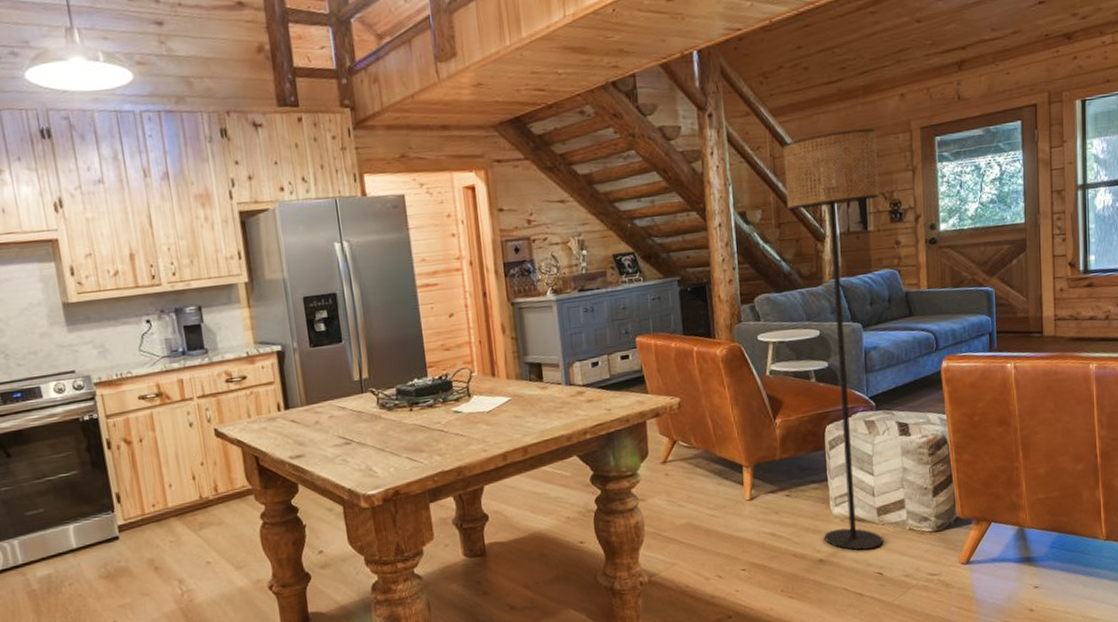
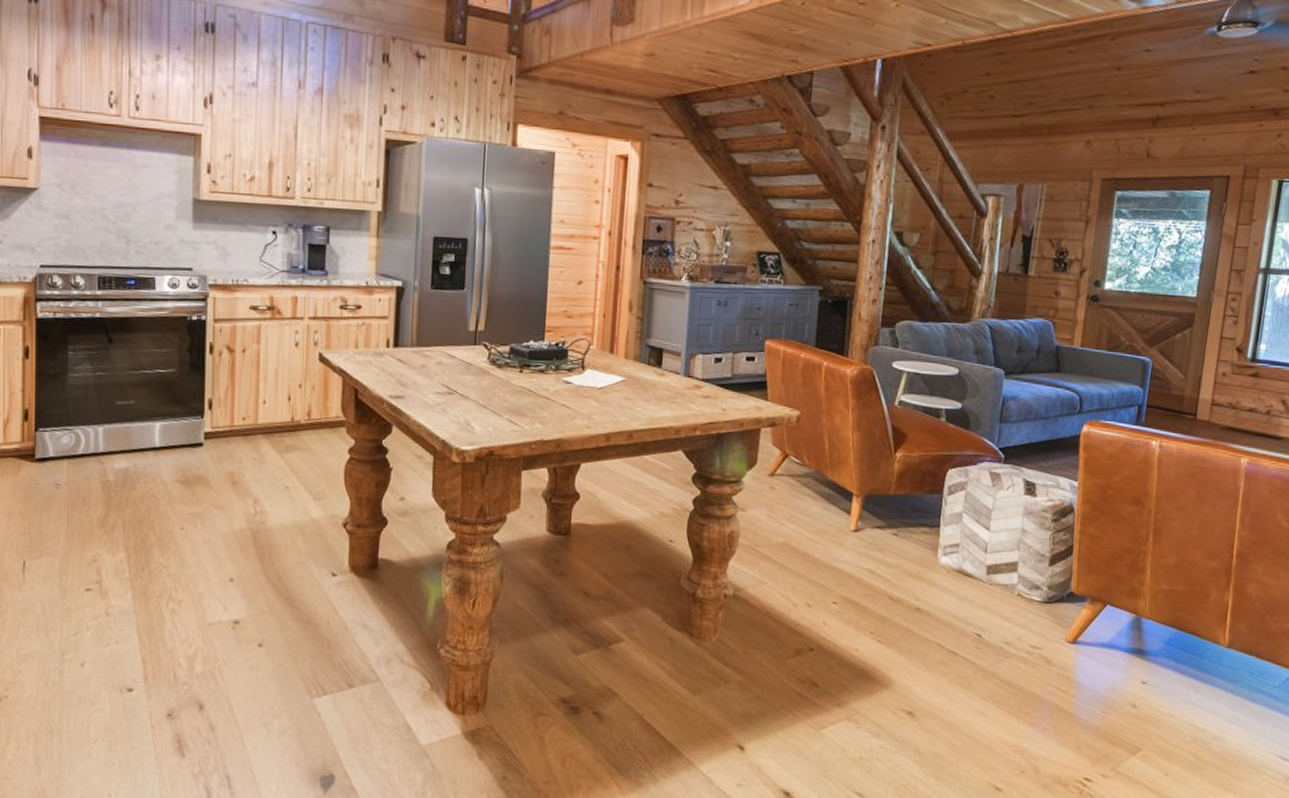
floor lamp: present [783,128,883,550] -> none [926,167,1054,607]

